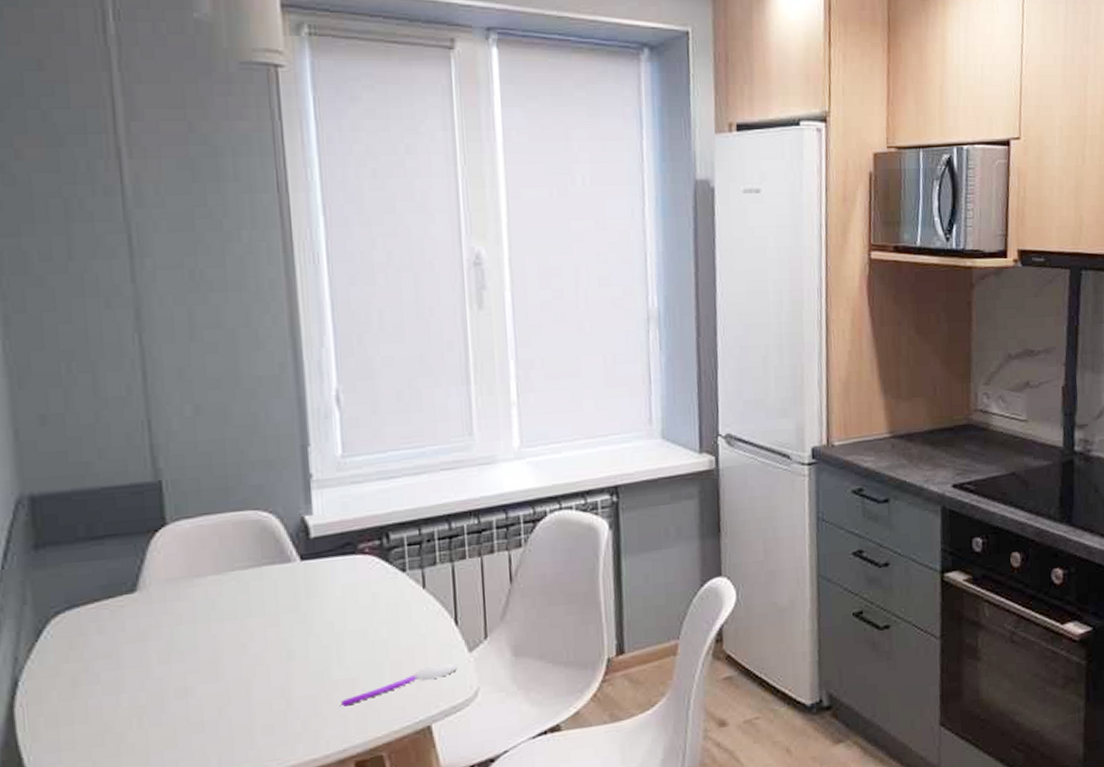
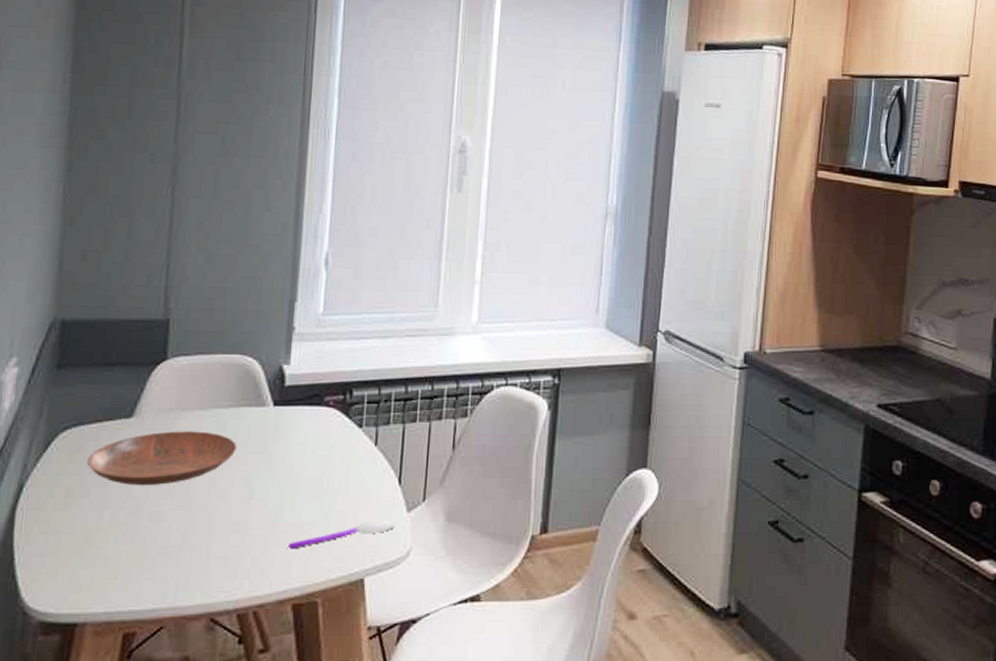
bowl: none [90,596,266,665] -> present [87,431,237,485]

